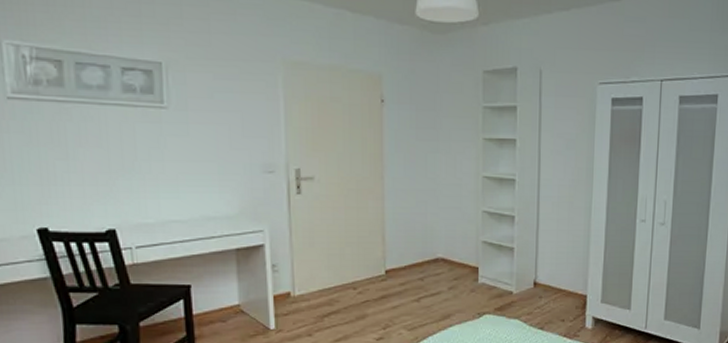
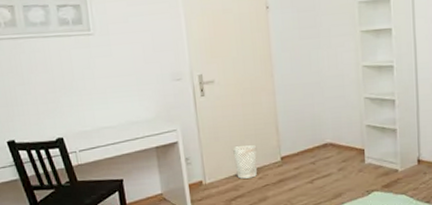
wastebasket: none [329,255,359,292] -> present [232,145,258,179]

